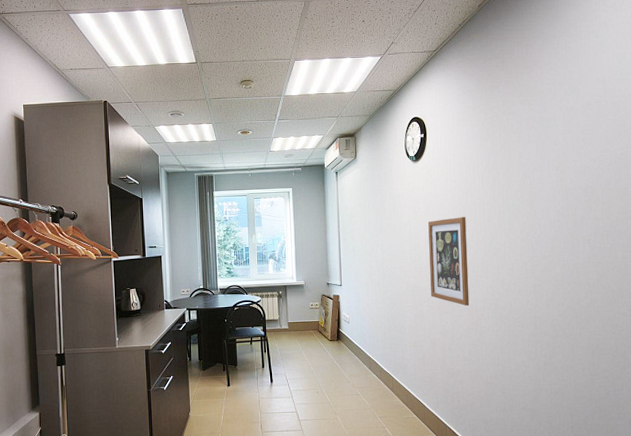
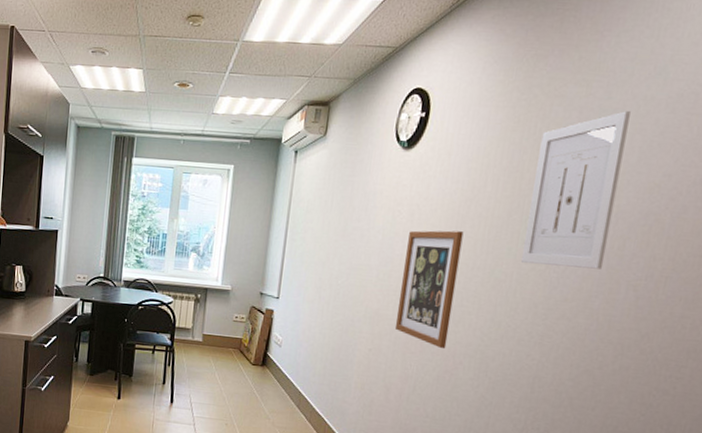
wall art: none [506,119,565,235] -> present [520,111,631,269]

